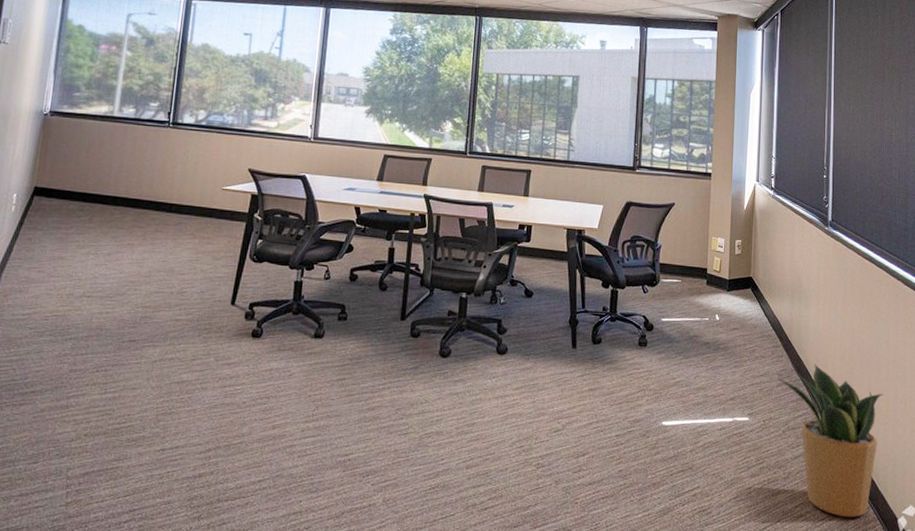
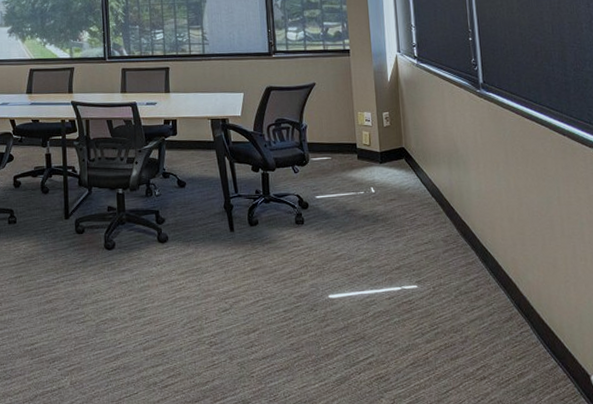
potted plant: present [777,364,884,518] -> none [443,227,561,378]

